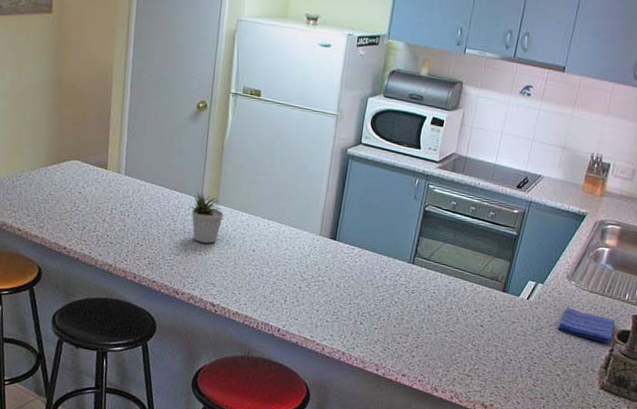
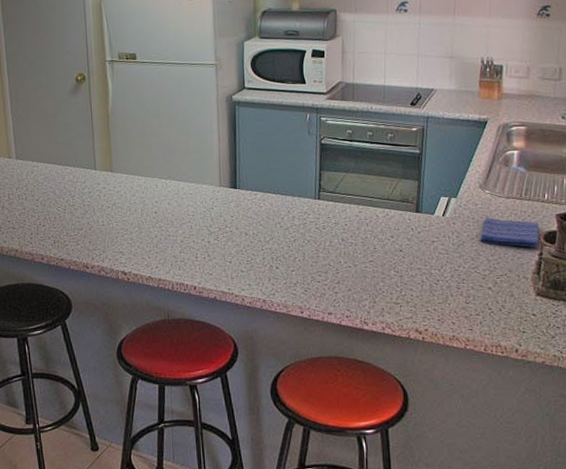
potted plant: present [188,191,224,244] -> none [84,162,120,213]

